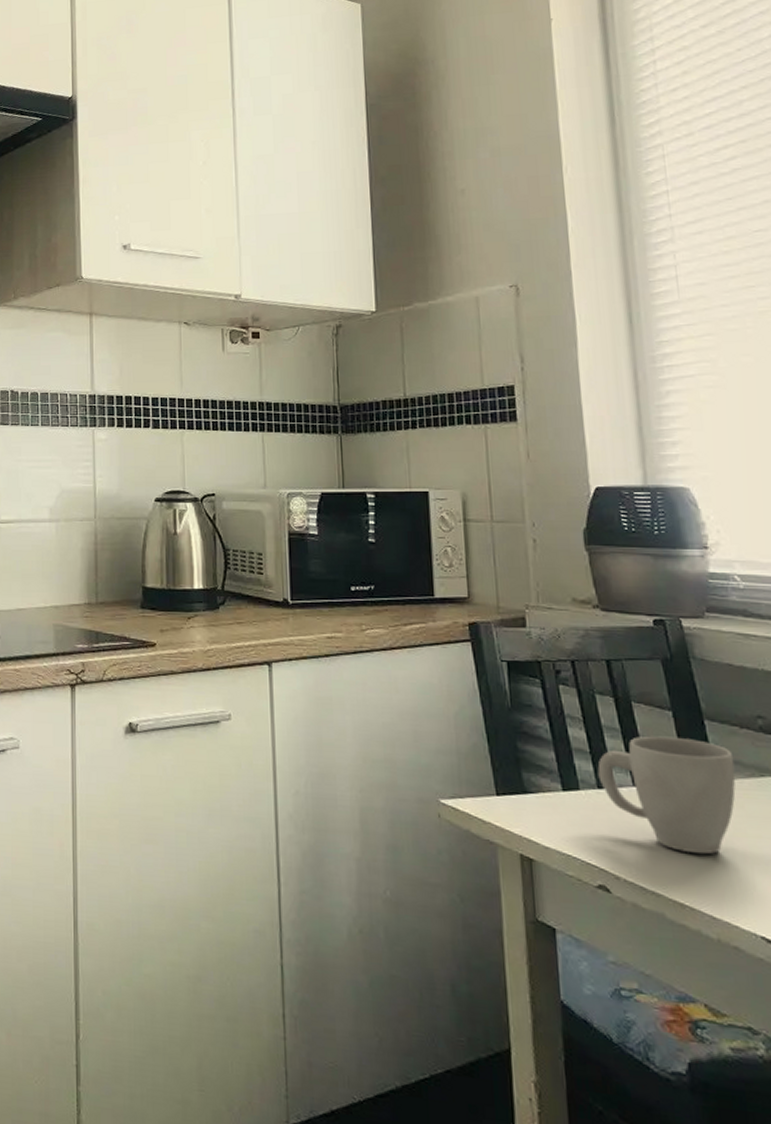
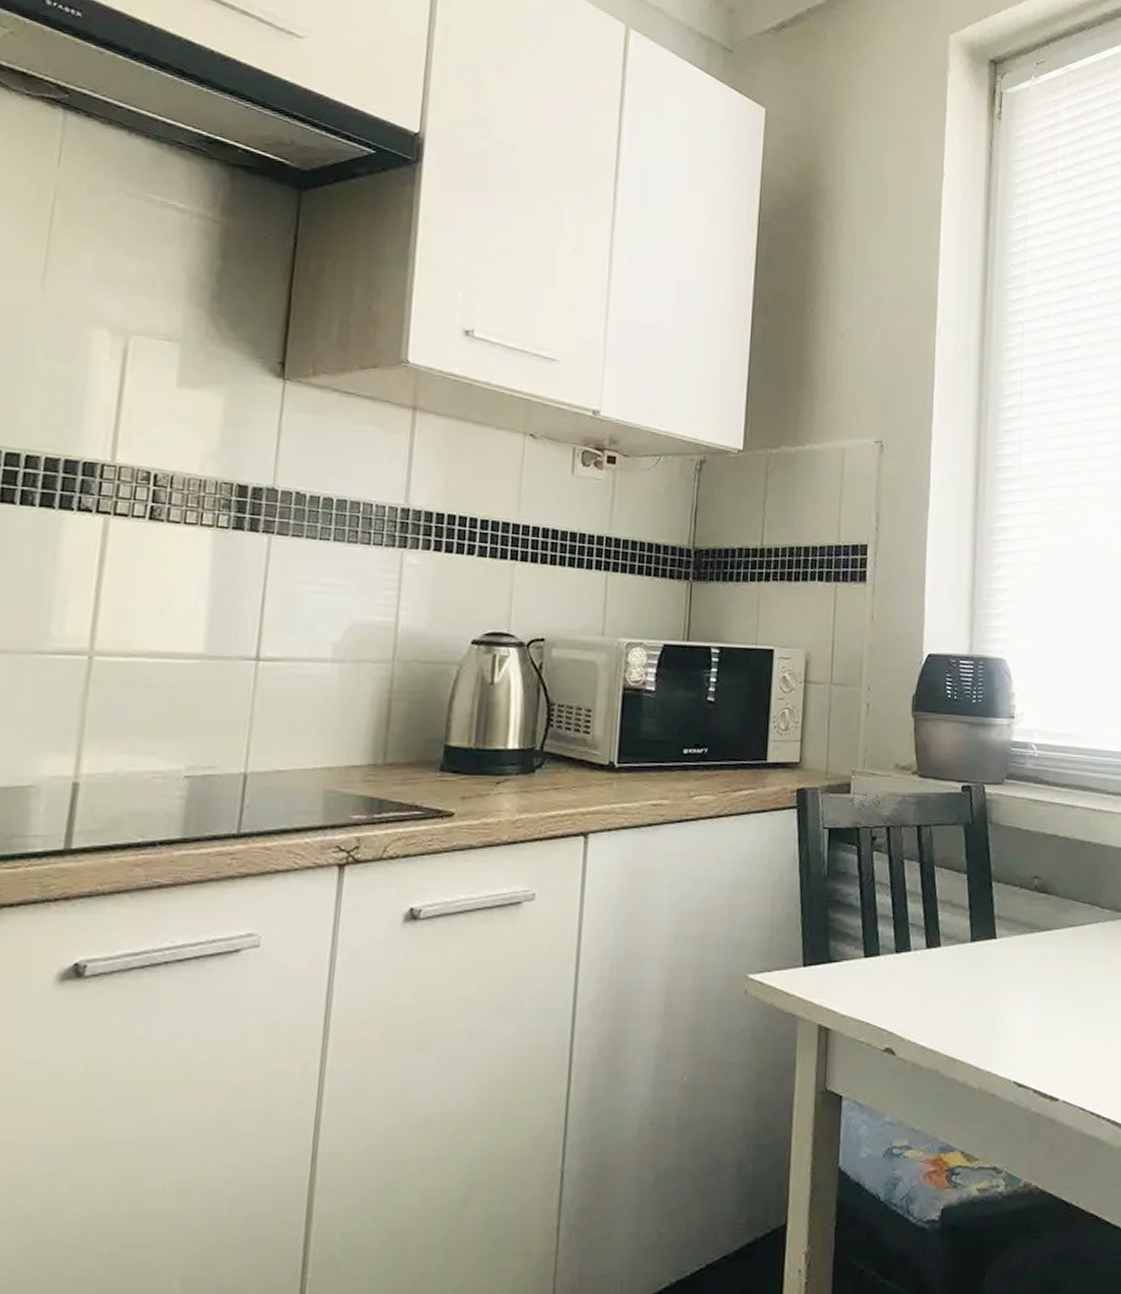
mug: present [597,735,736,855] -> none [897,899,1012,1010]

